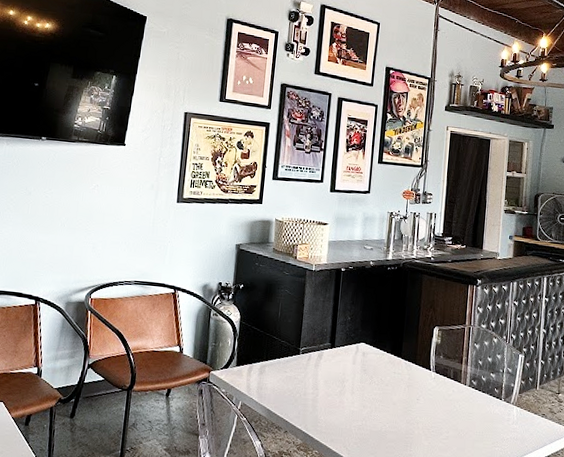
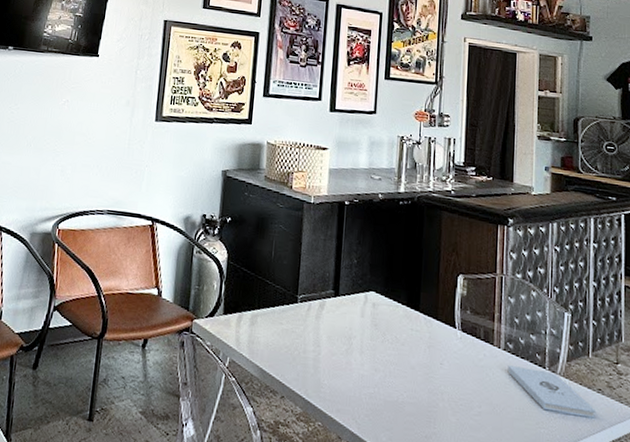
notepad: none [471,398,539,437] -> present [507,365,595,419]

